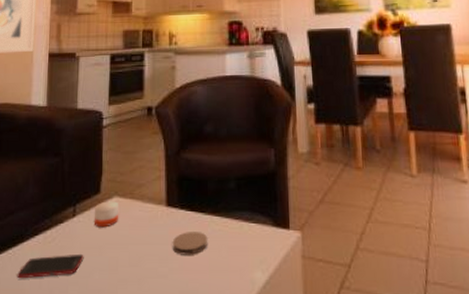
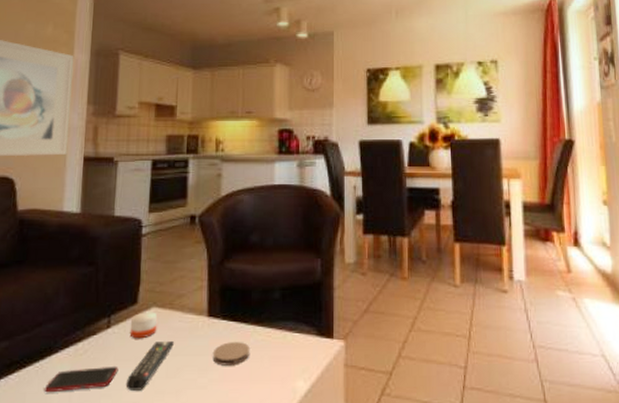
remote control: none [91,230,136,278] -> present [125,341,175,391]

